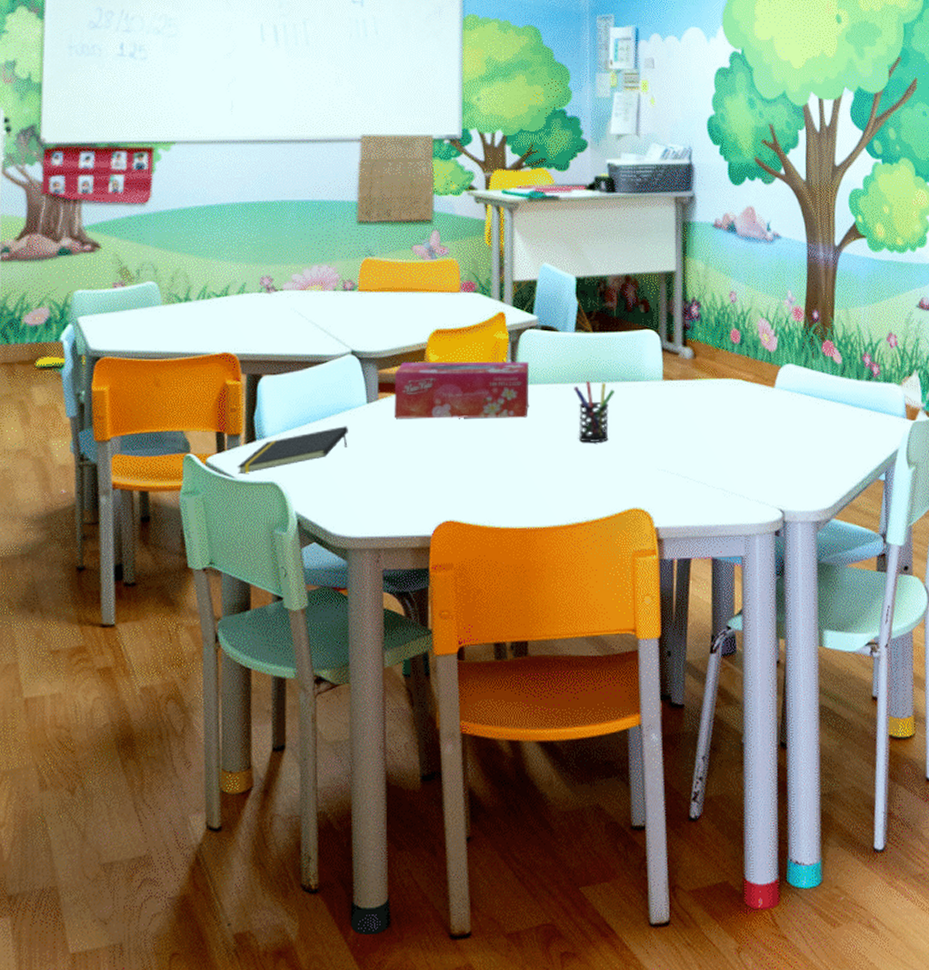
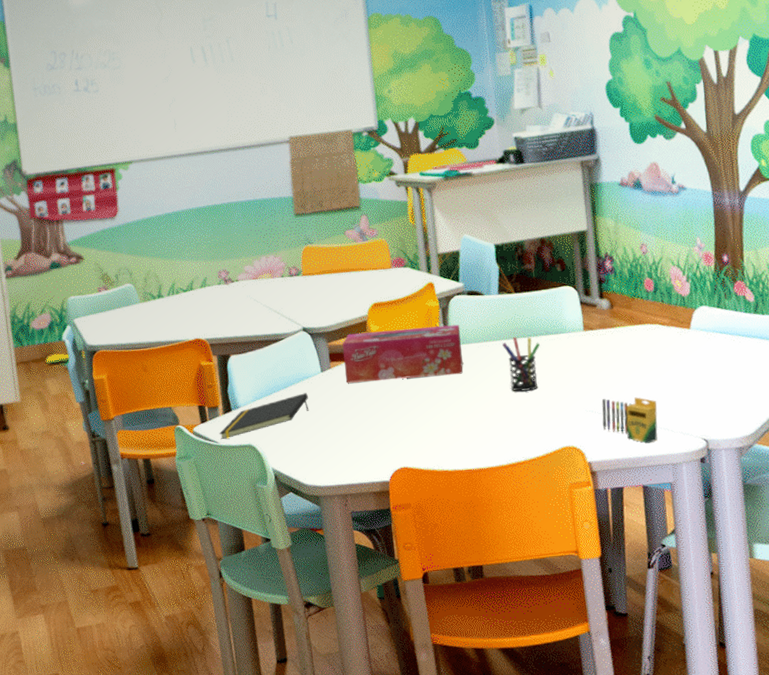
crayon: none [675,458,734,511] -> present [601,397,658,444]

